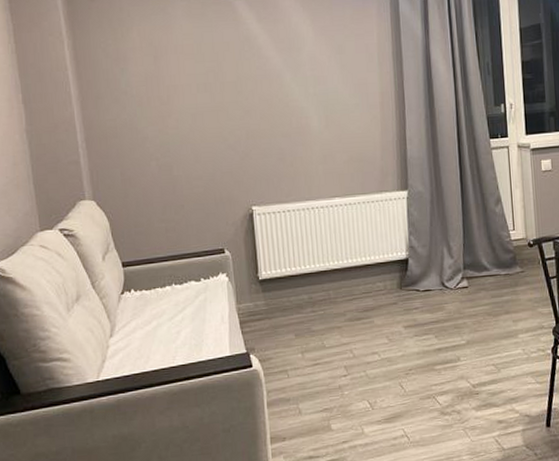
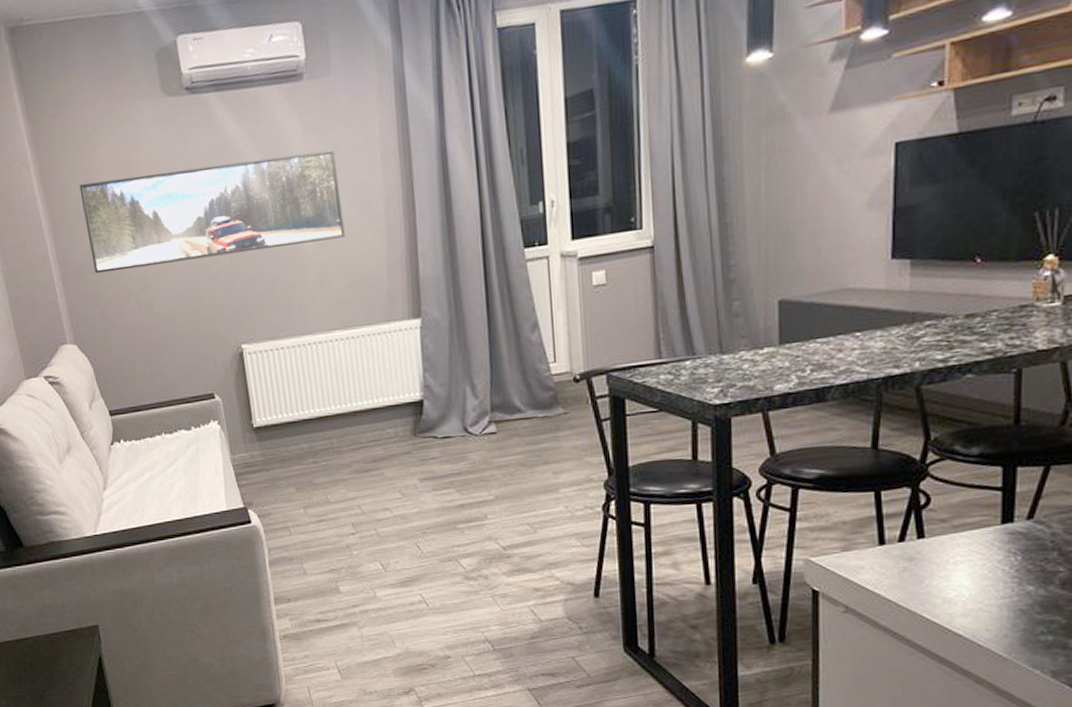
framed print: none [110,50,347,138] -> present [79,149,345,274]

